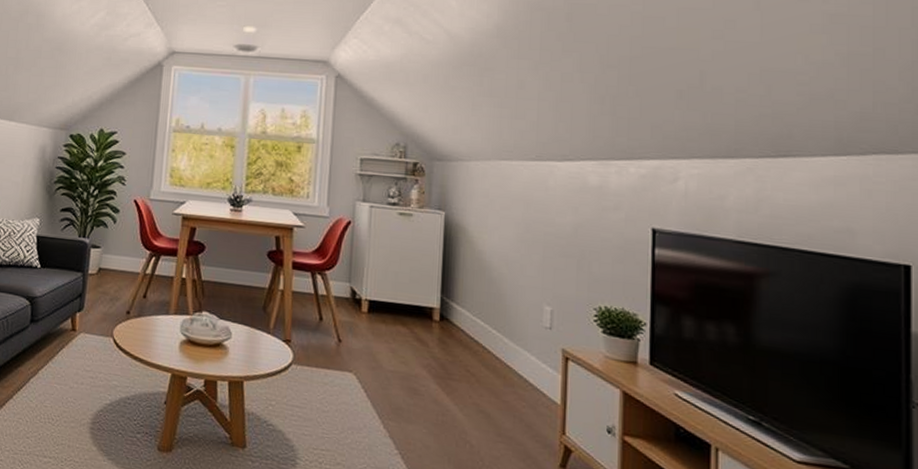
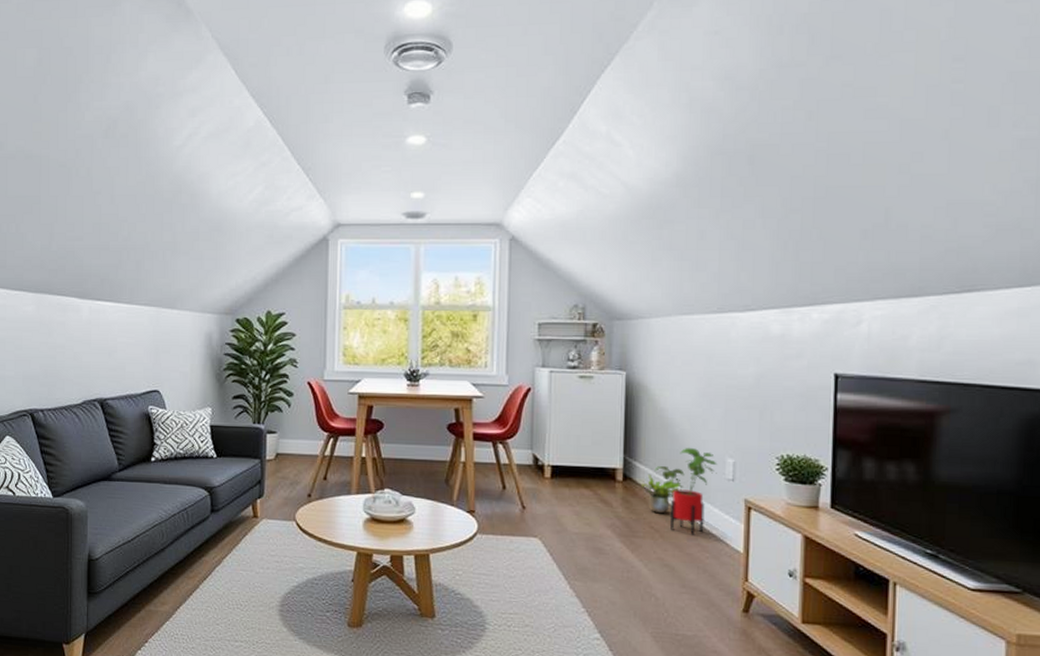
potted plant: none [458,315,499,358] -> present [642,474,682,514]
house plant: none [471,291,535,382] -> present [654,447,717,535]

